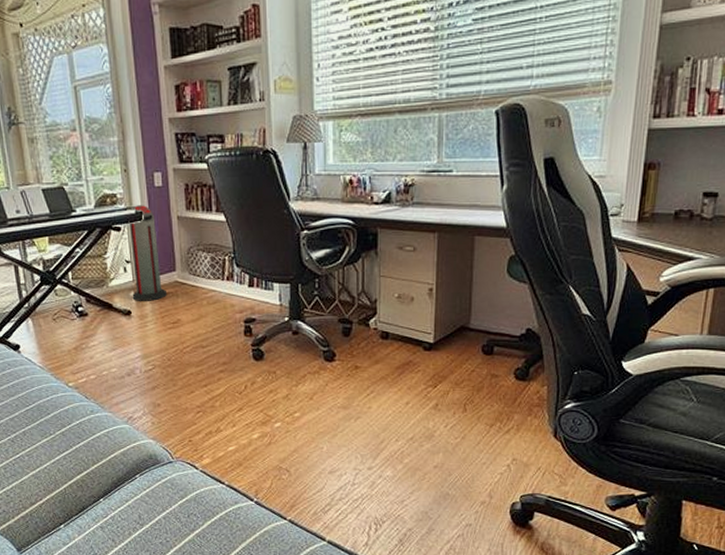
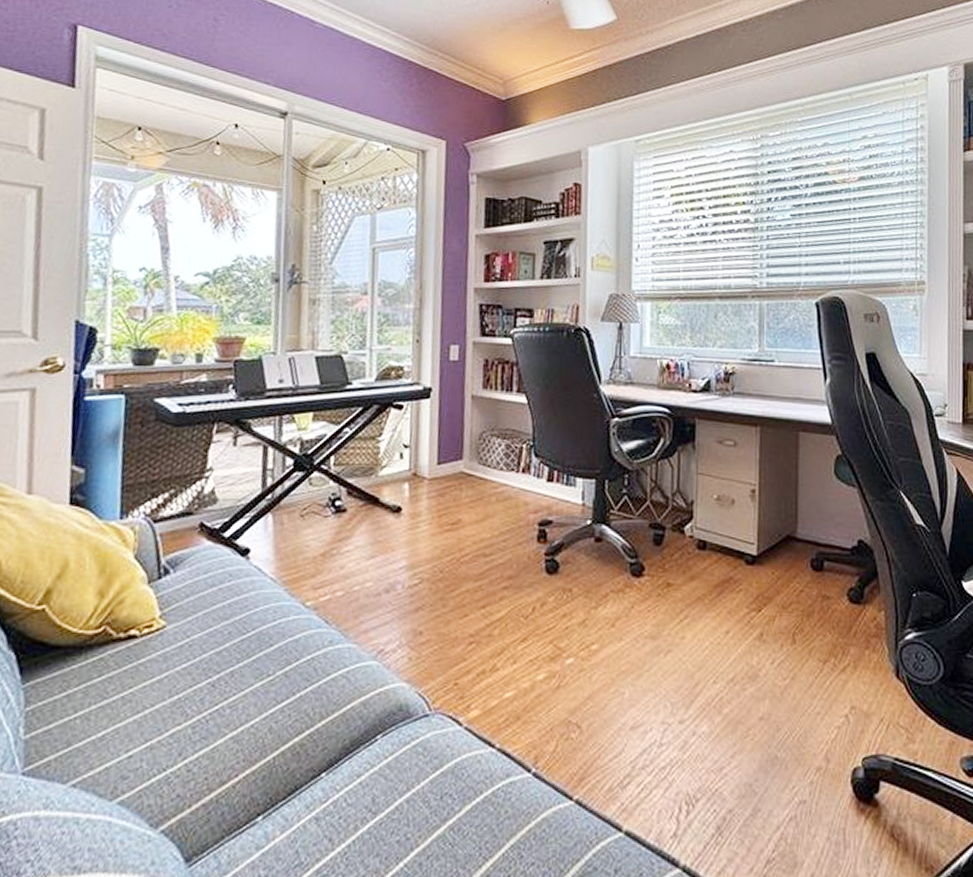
air purifier: present [128,205,168,301] -> none [405,380,450,496]

